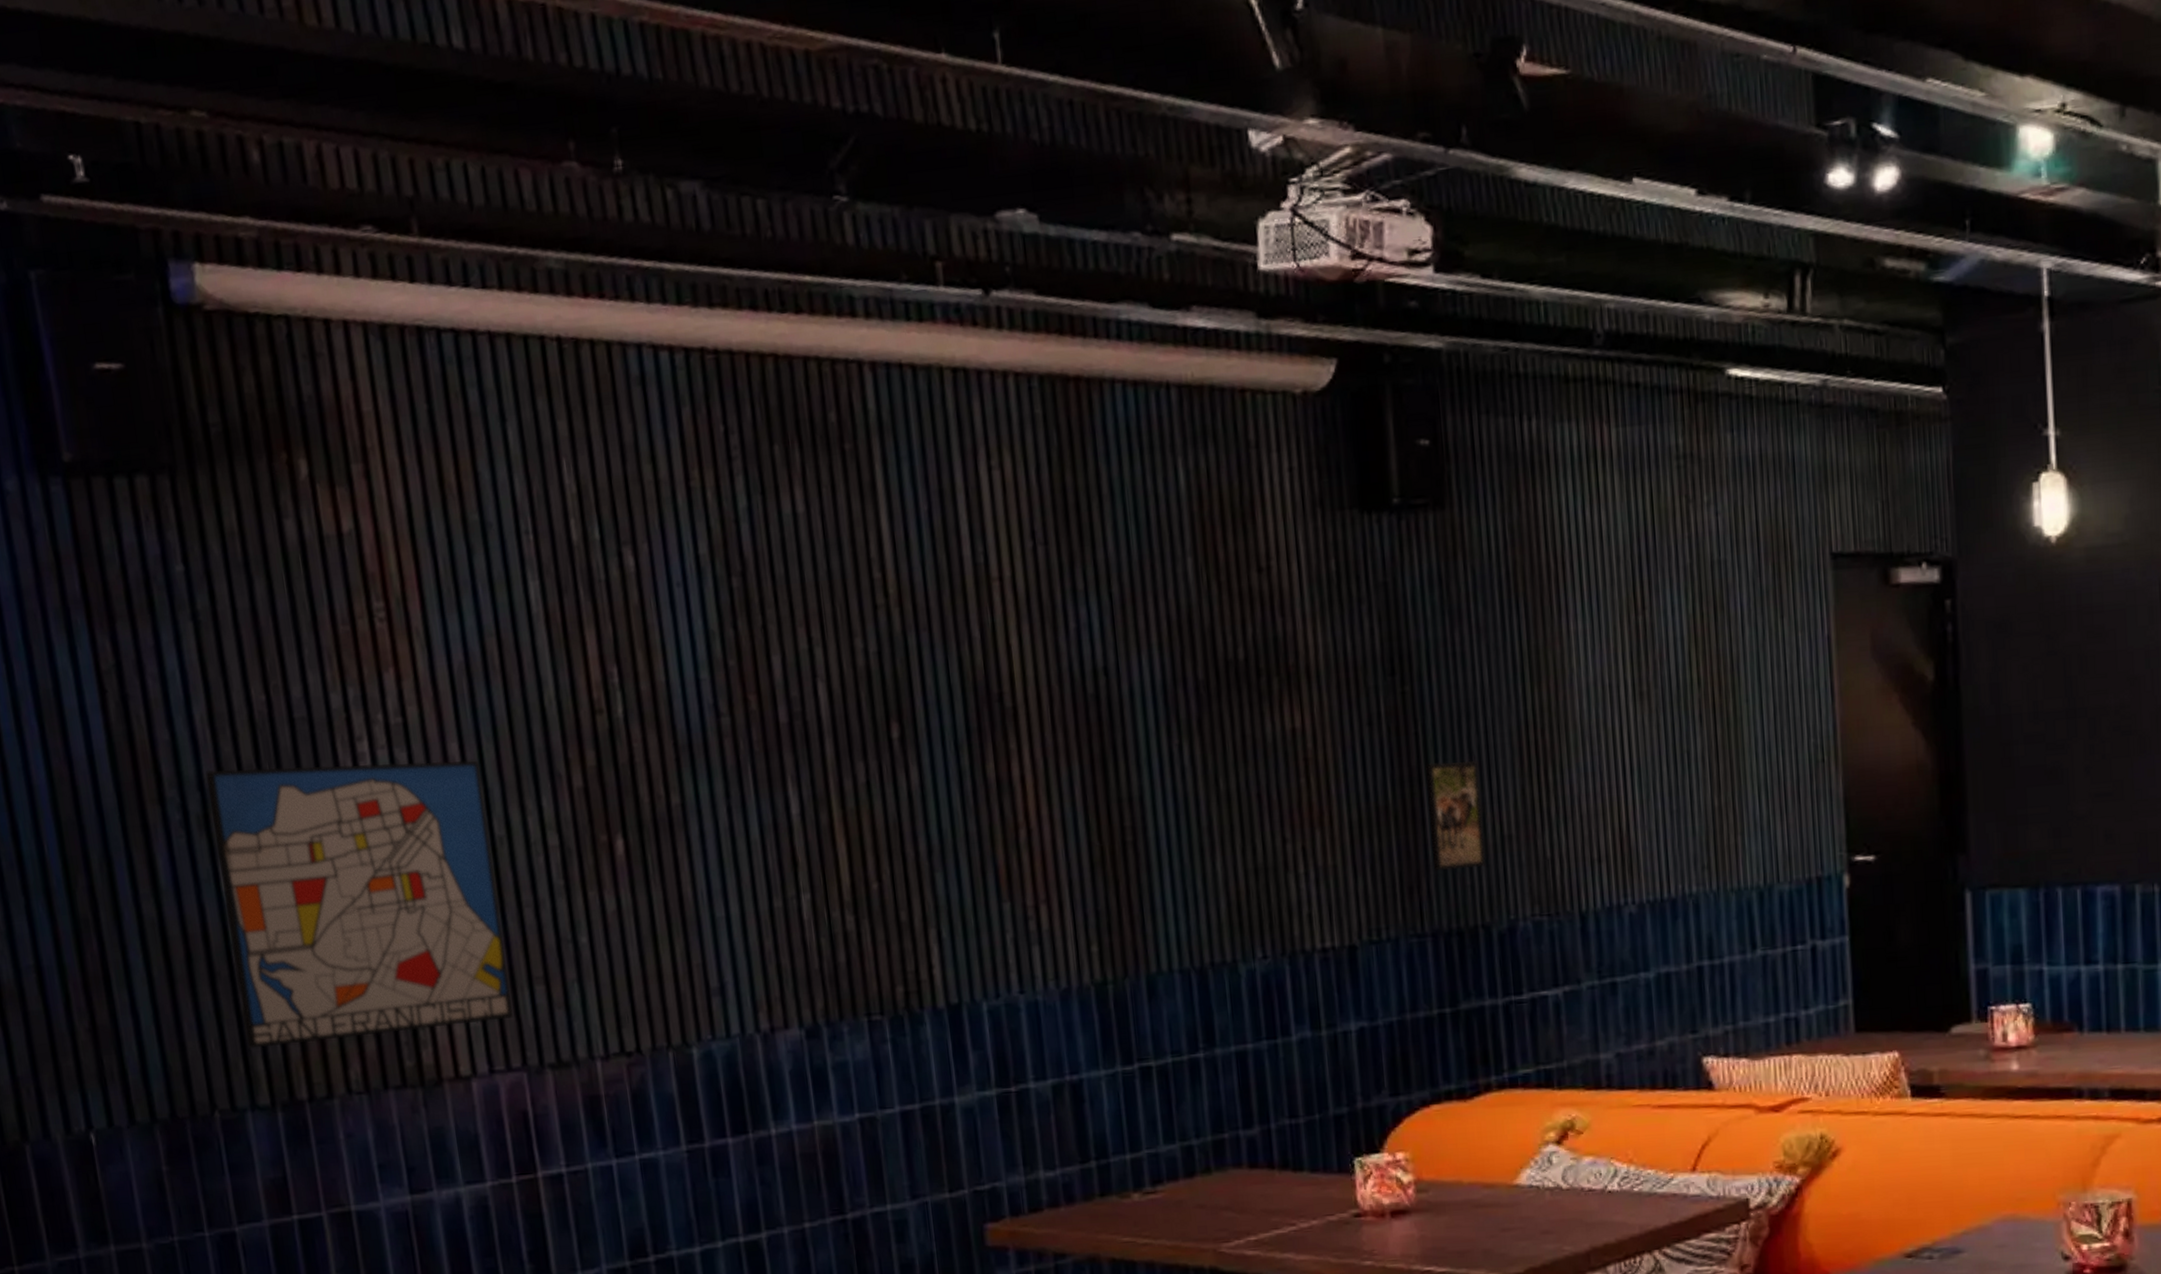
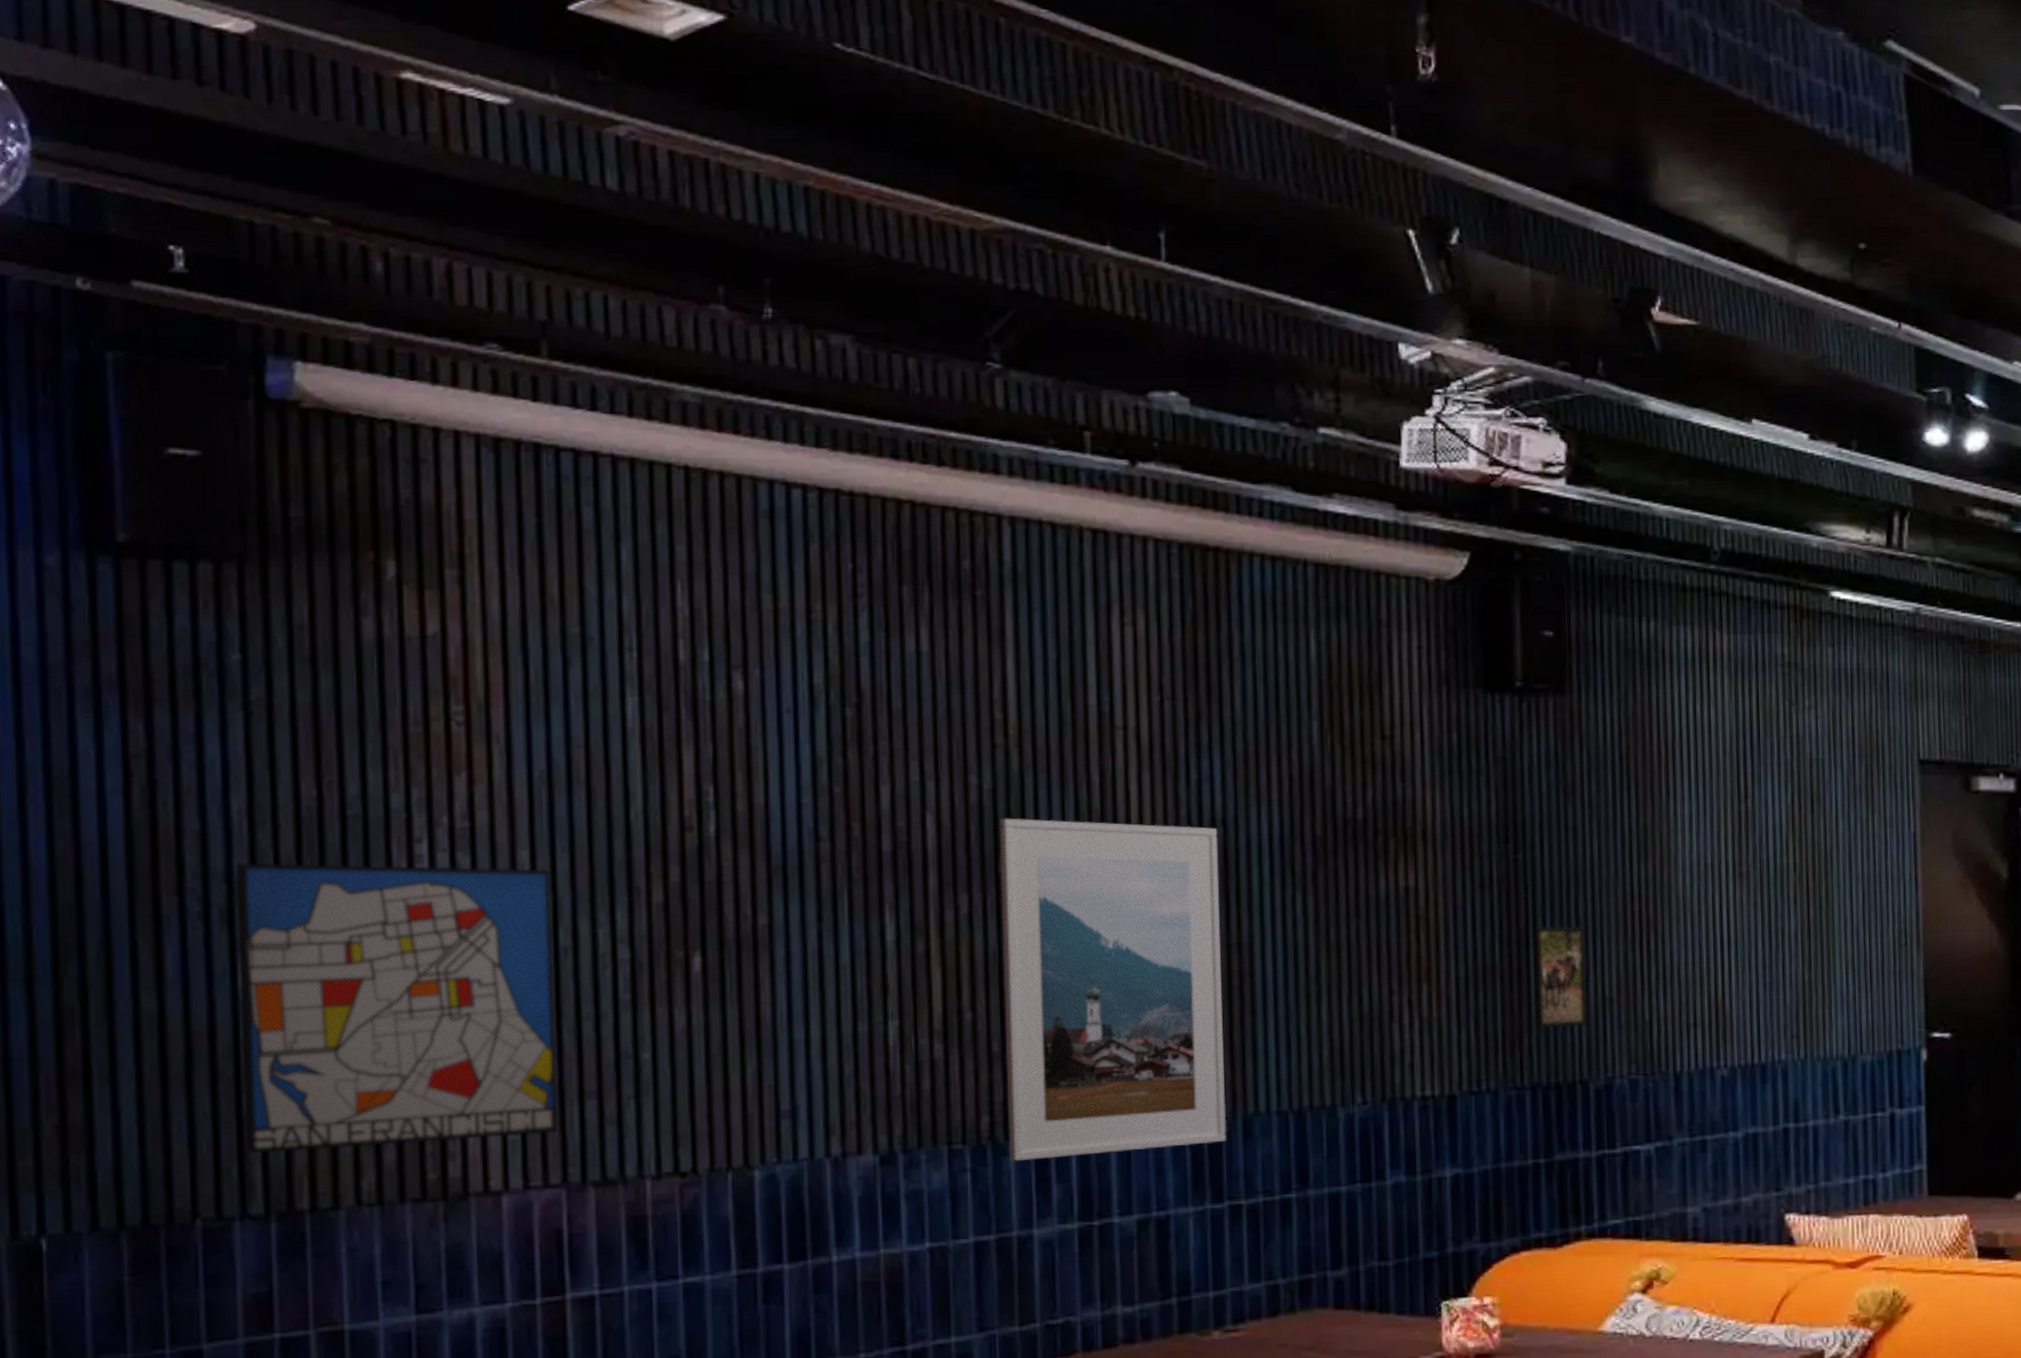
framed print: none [887,677,1133,1031] -> present [998,818,1227,1162]

